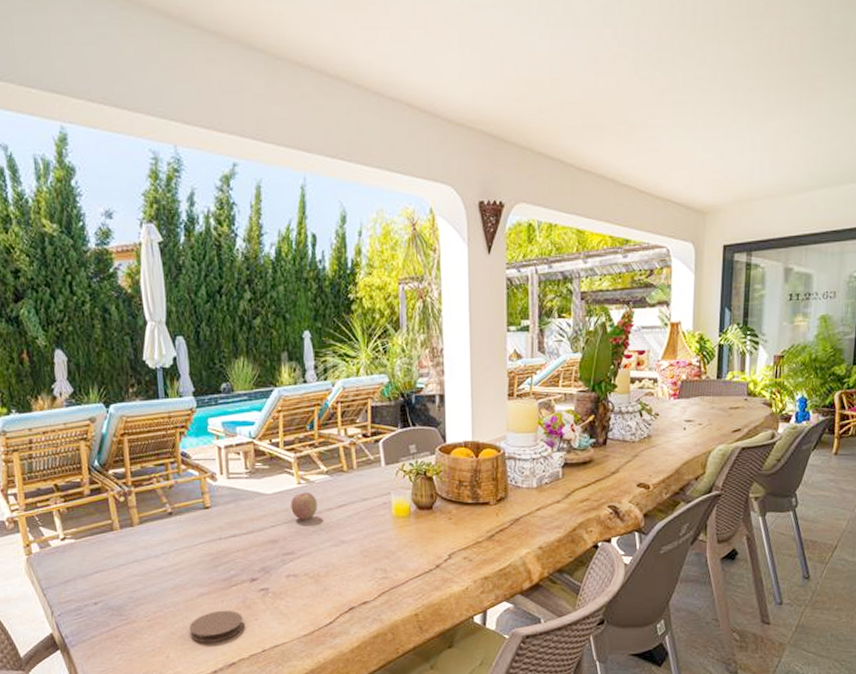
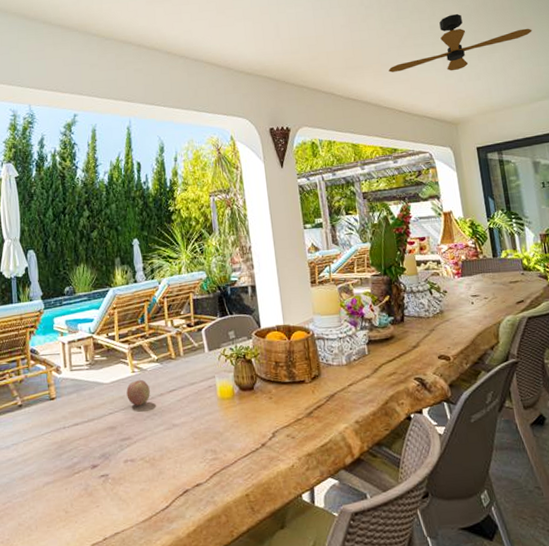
coaster: present [189,610,243,643] -> none [35,498,86,533]
ceiling fan: none [634,61,821,142] -> present [388,13,532,73]

